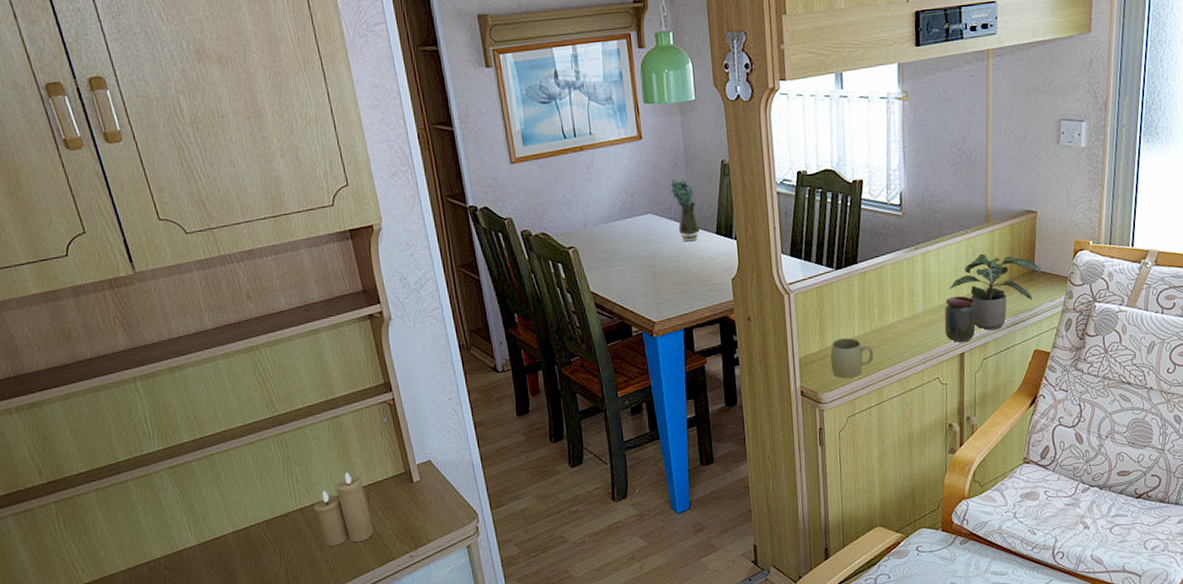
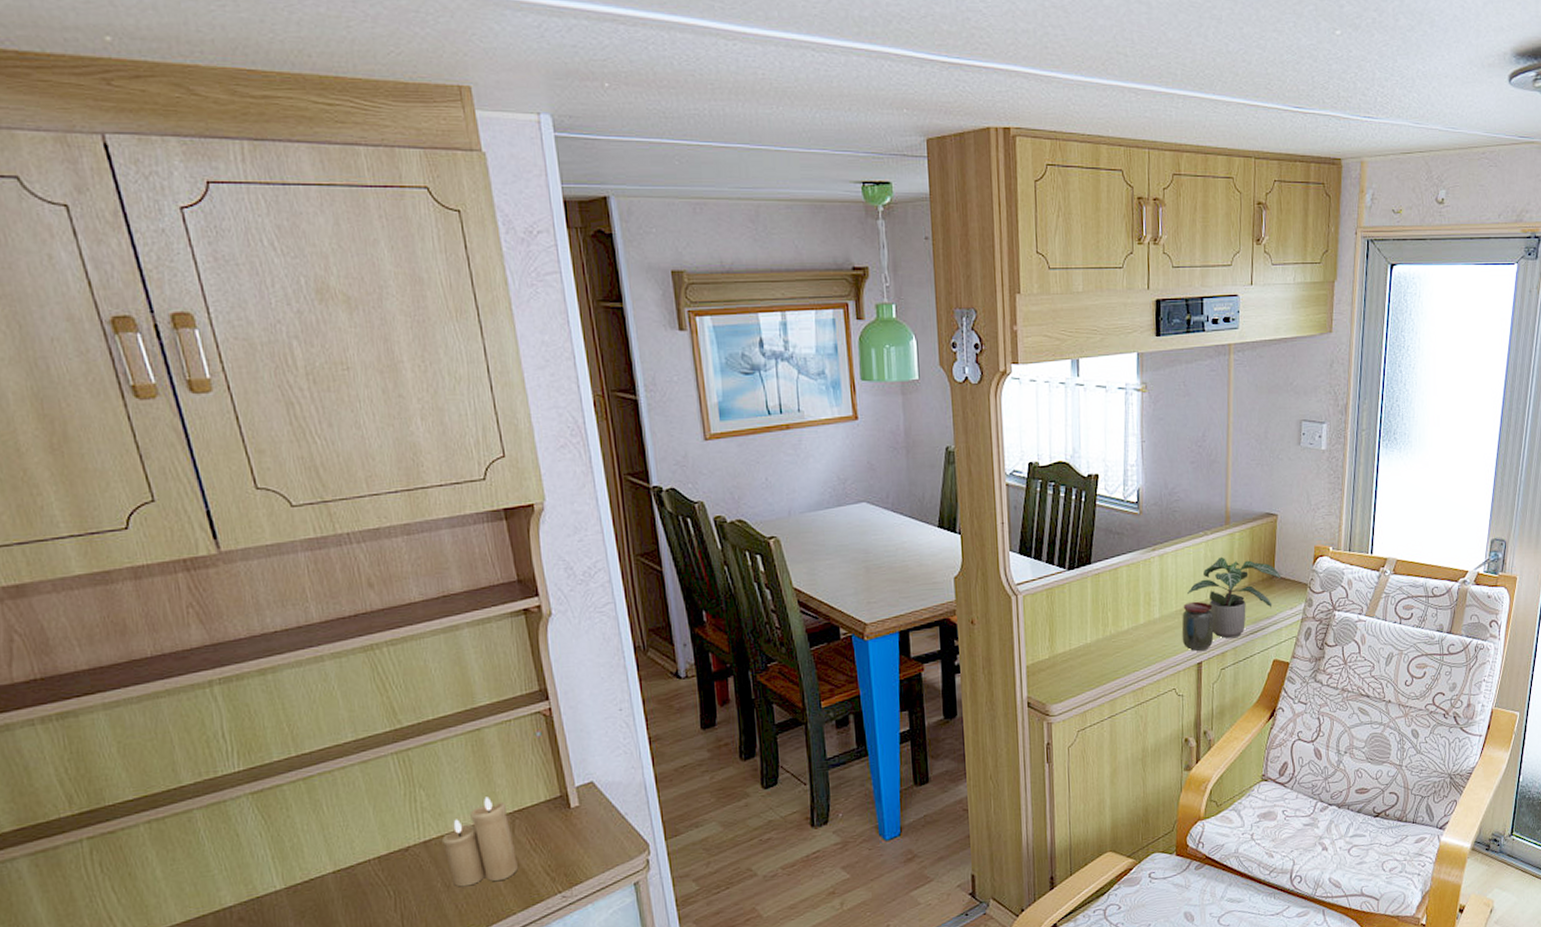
vase: present [671,178,700,242] -> none [888,464,920,535]
mug: present [830,338,874,380] -> none [1060,645,1107,690]

